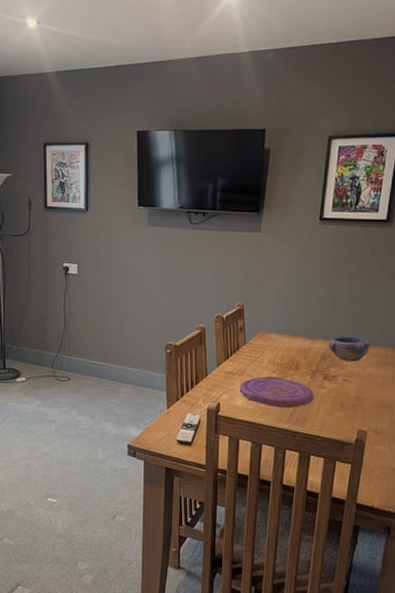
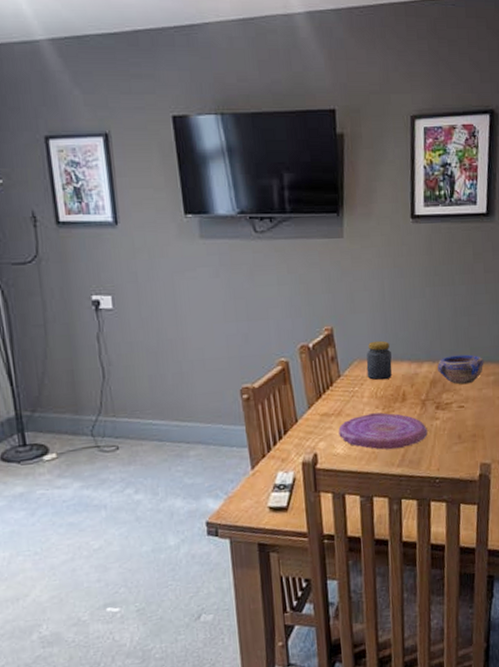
jar: none [268,318,290,351] -> present [366,340,393,381]

